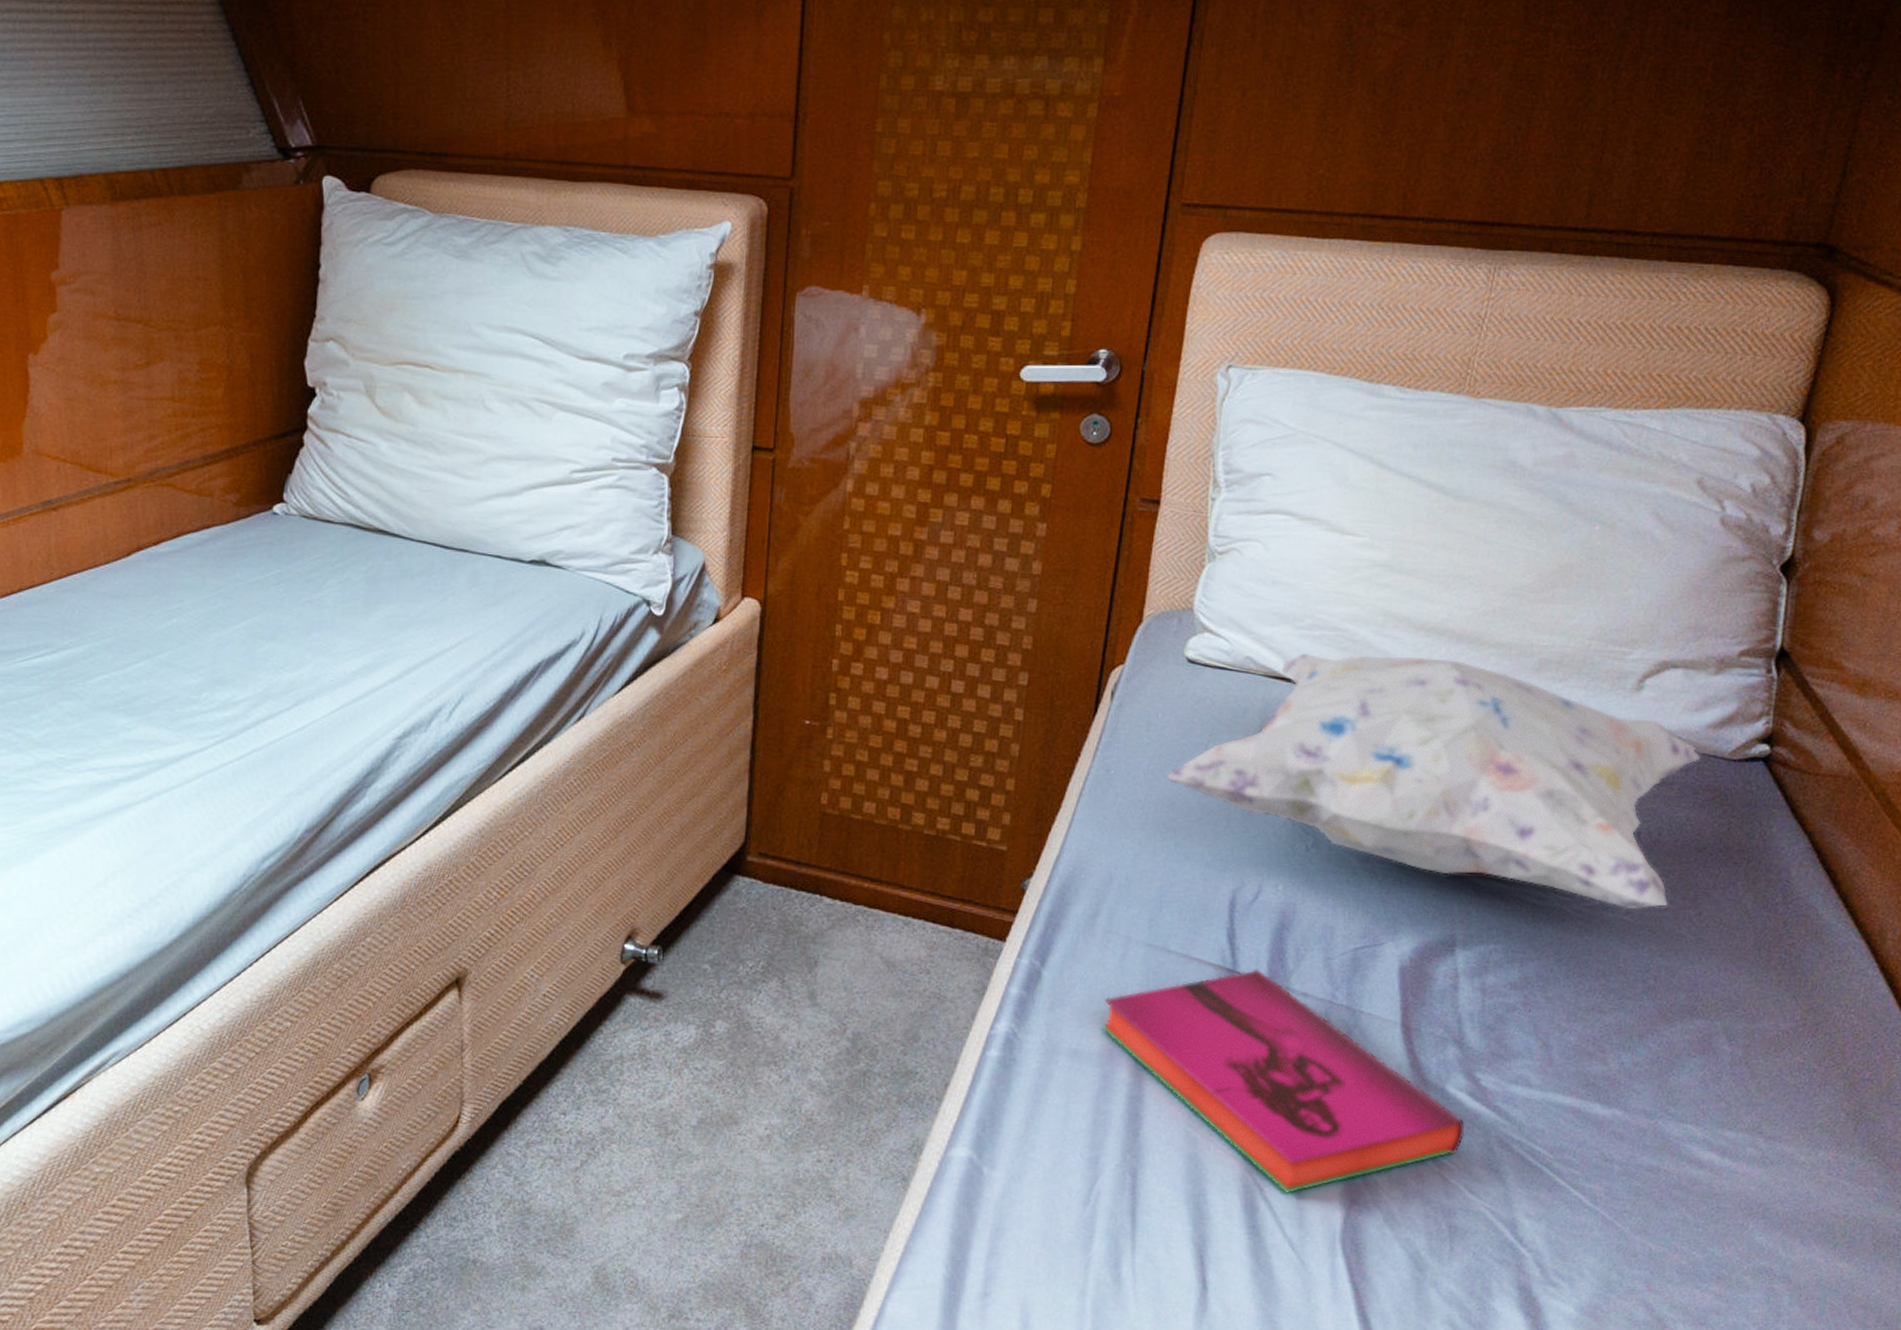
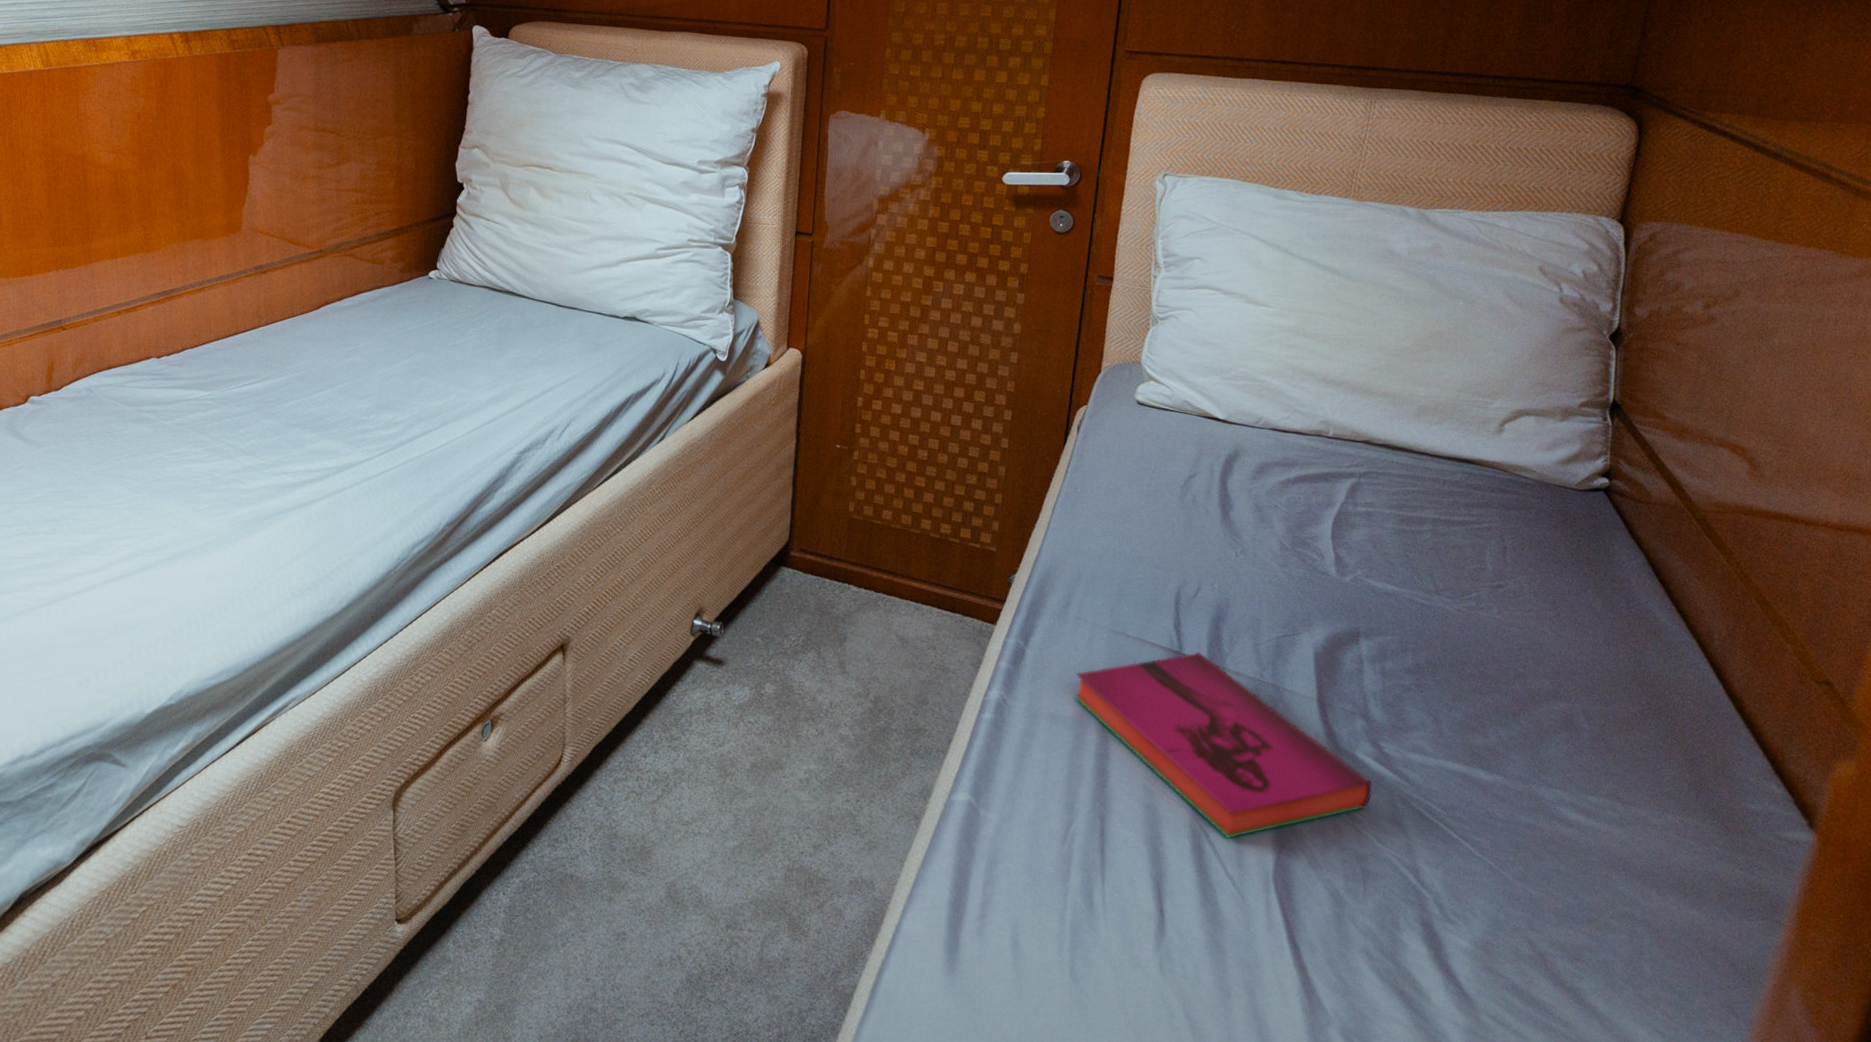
decorative pillow: present [1167,653,1702,910] -> none [1123,398,1553,611]

